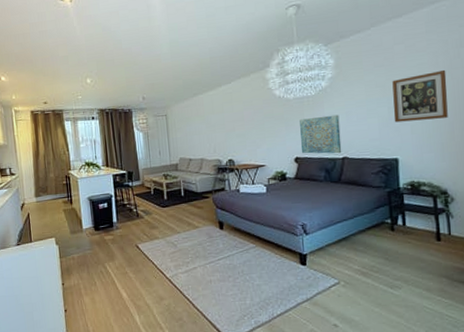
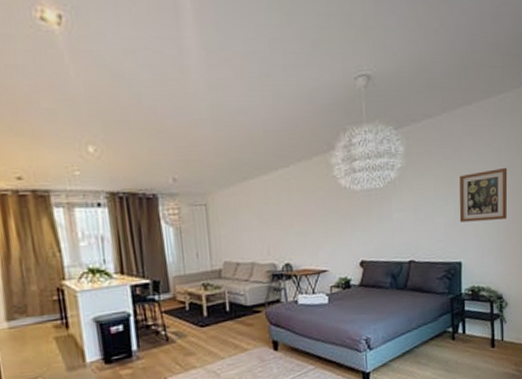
wall art: present [300,114,342,154] -> none [366,211,409,257]

